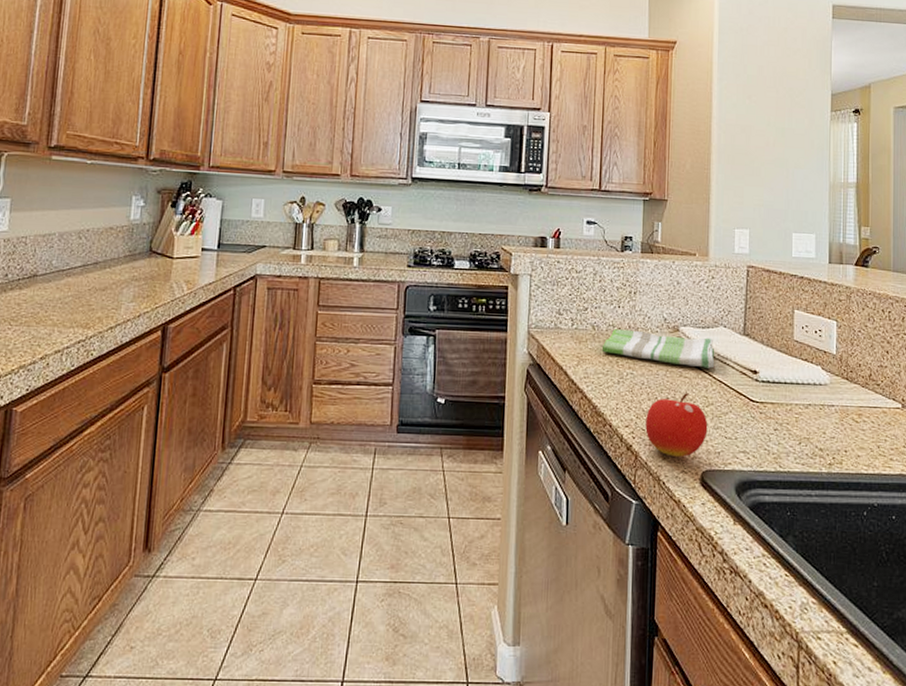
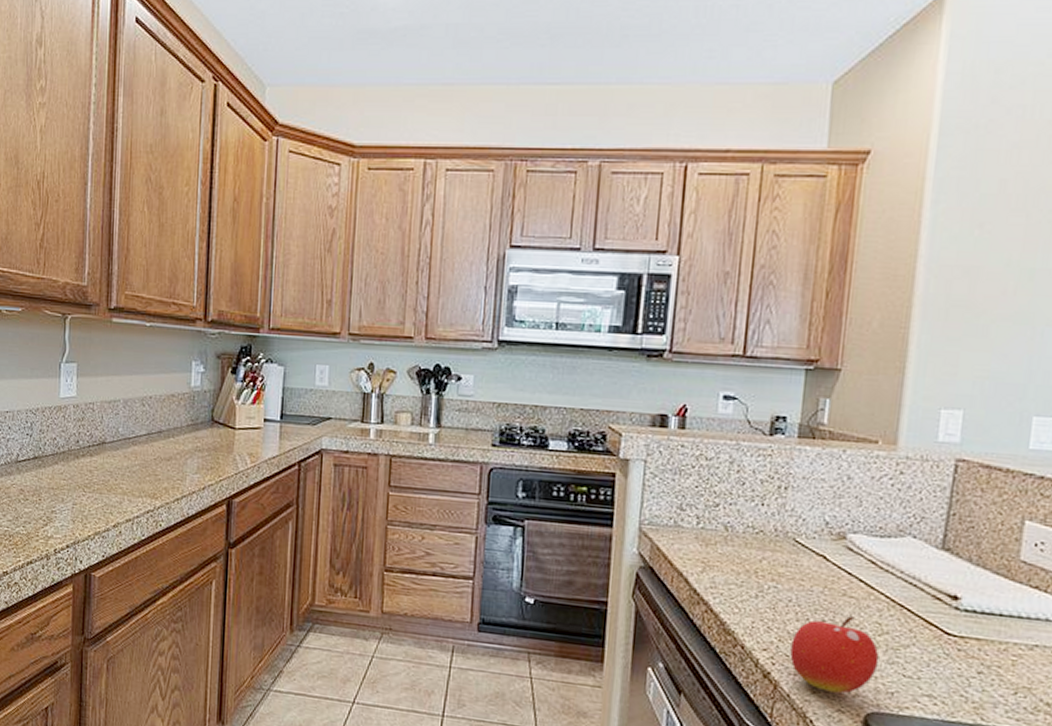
dish towel: present [601,329,715,369] -> none [736,531,897,589]

